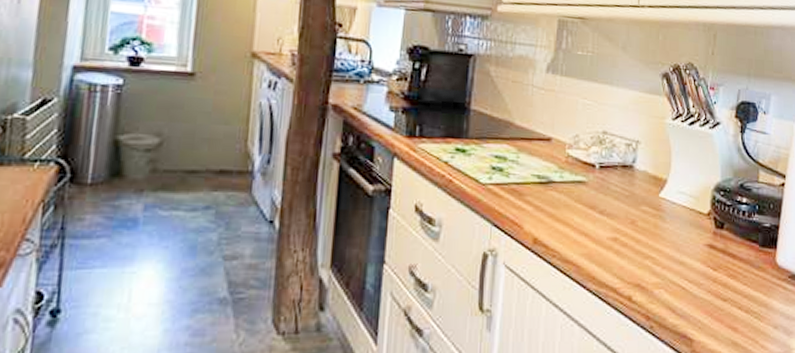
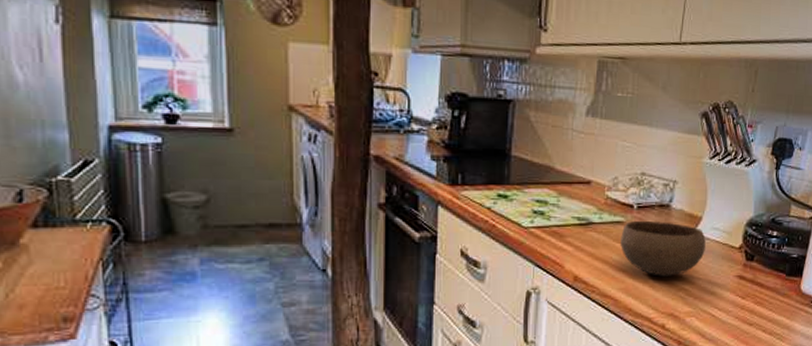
bowl: none [582,180,672,243] -> present [620,220,706,277]

